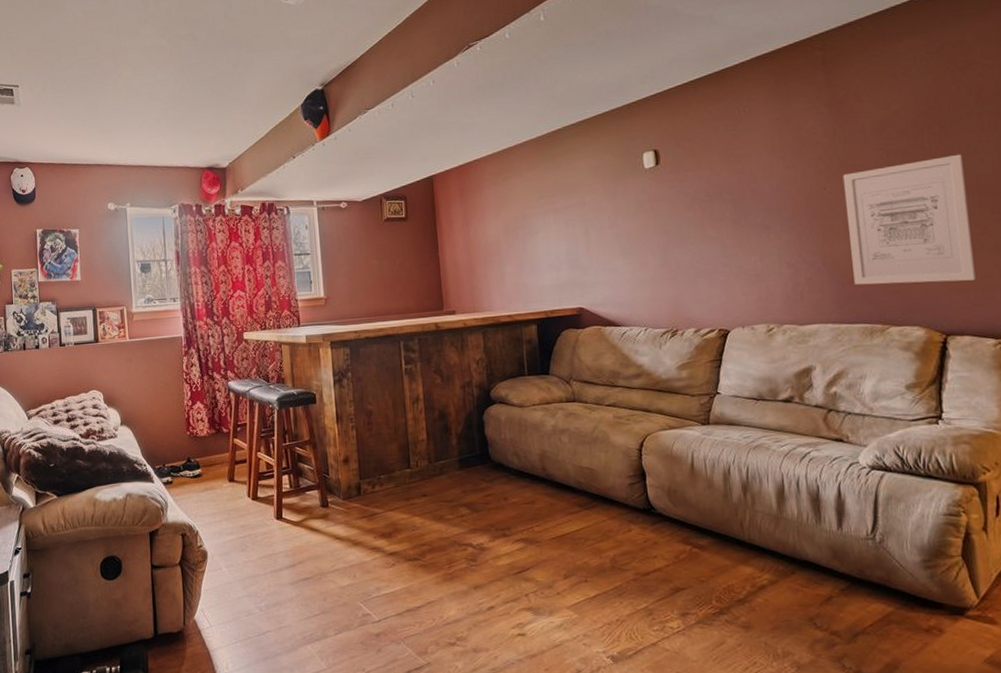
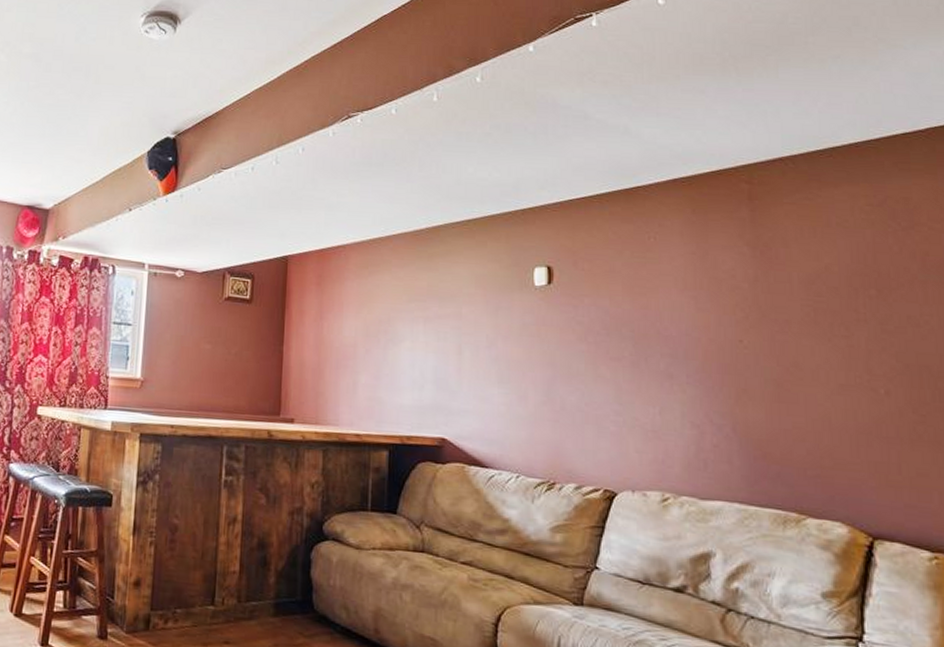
wall art: present [842,154,976,285] -> none [762,325,911,476]

